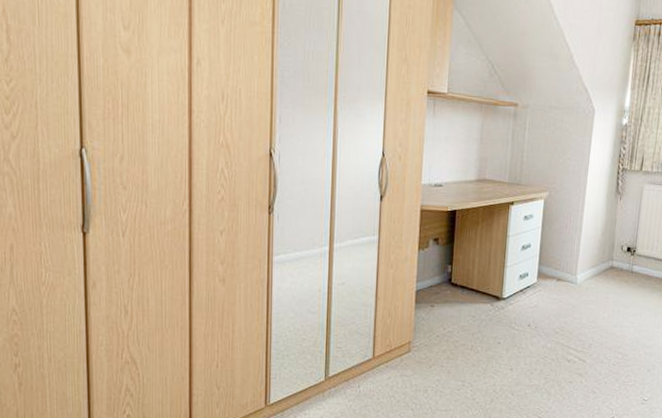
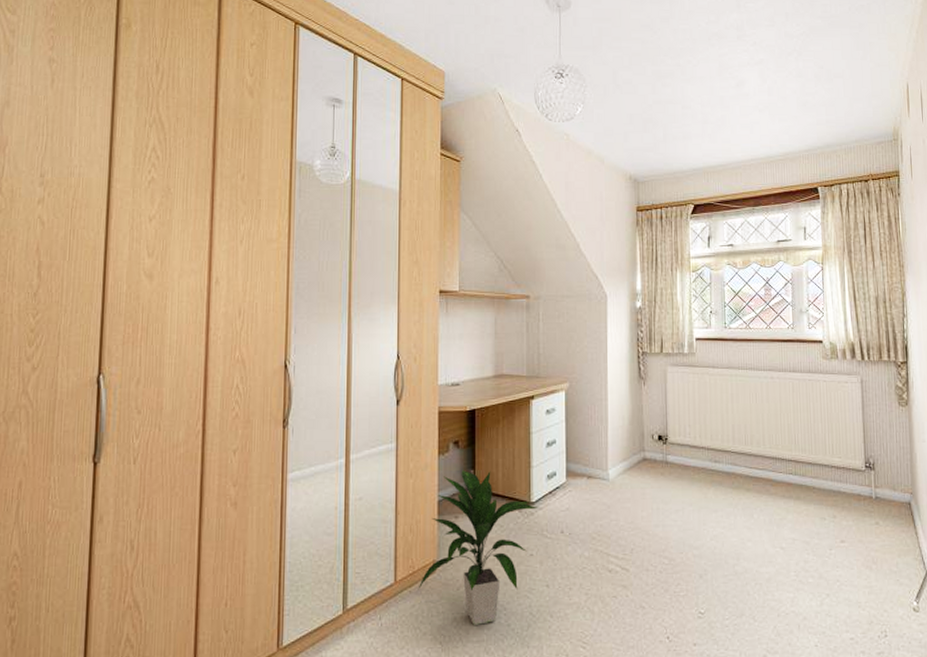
indoor plant: none [392,264,509,397] -> present [416,469,538,625]

